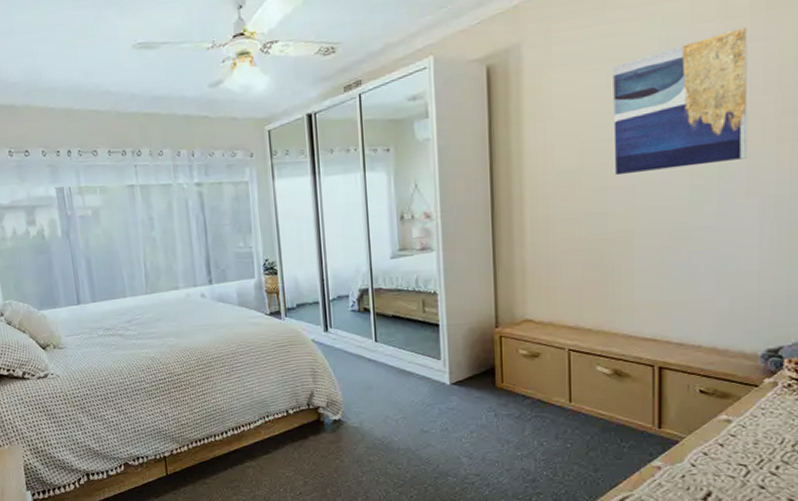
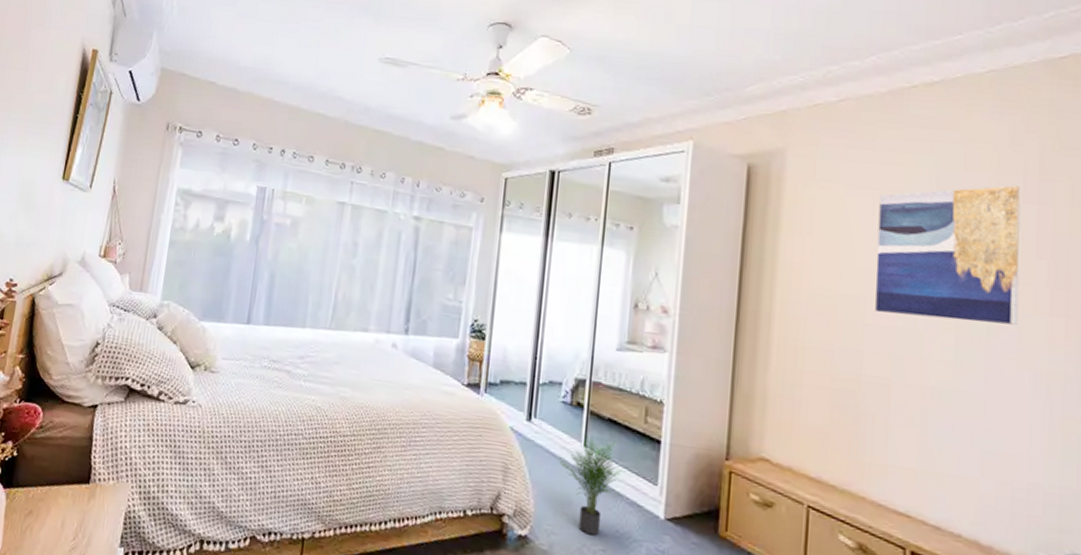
potted plant: none [358,332,412,408] -> present [560,434,624,536]

